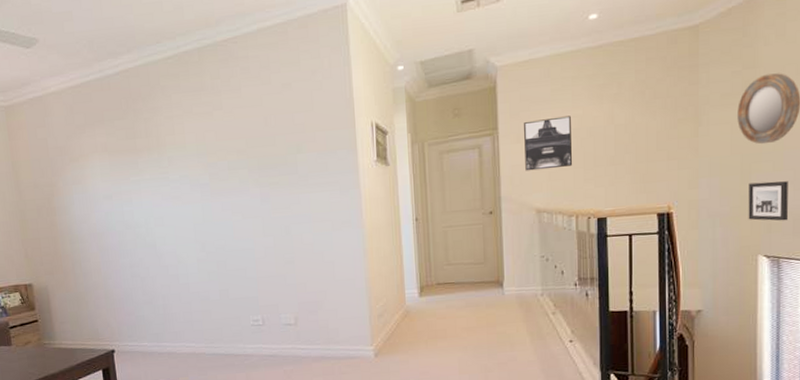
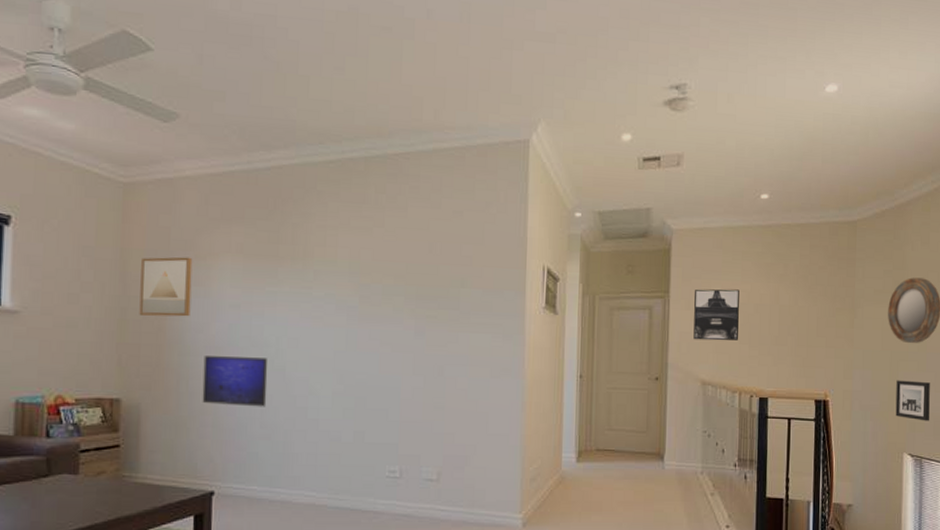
wall art: none [29,161,74,215] -> present [139,256,193,317]
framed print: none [90,237,145,280] -> present [202,356,268,407]

